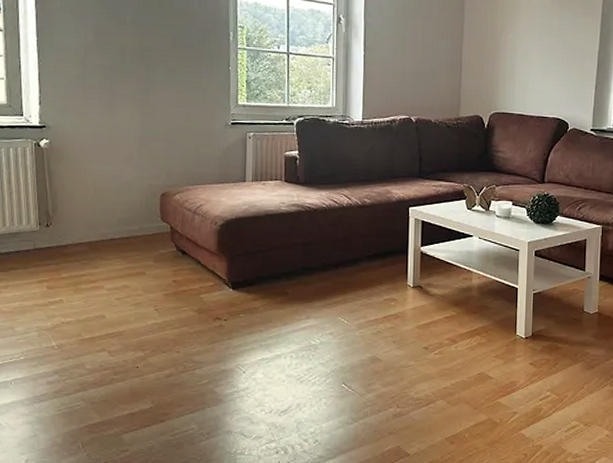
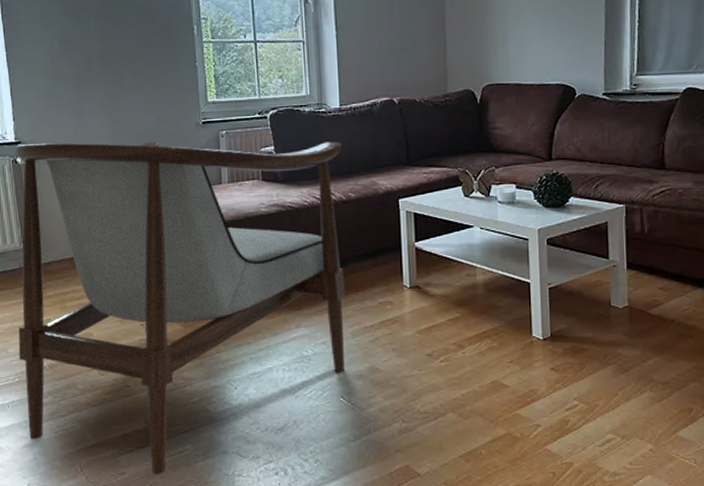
armchair: none [26,129,361,452] -> present [15,141,345,474]

